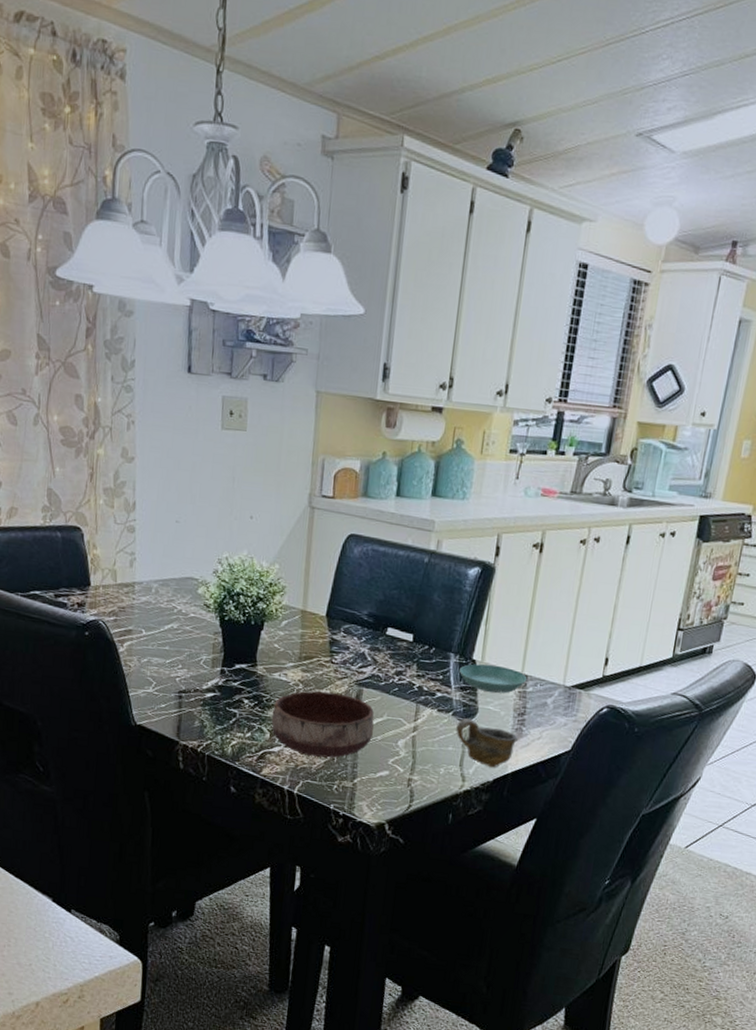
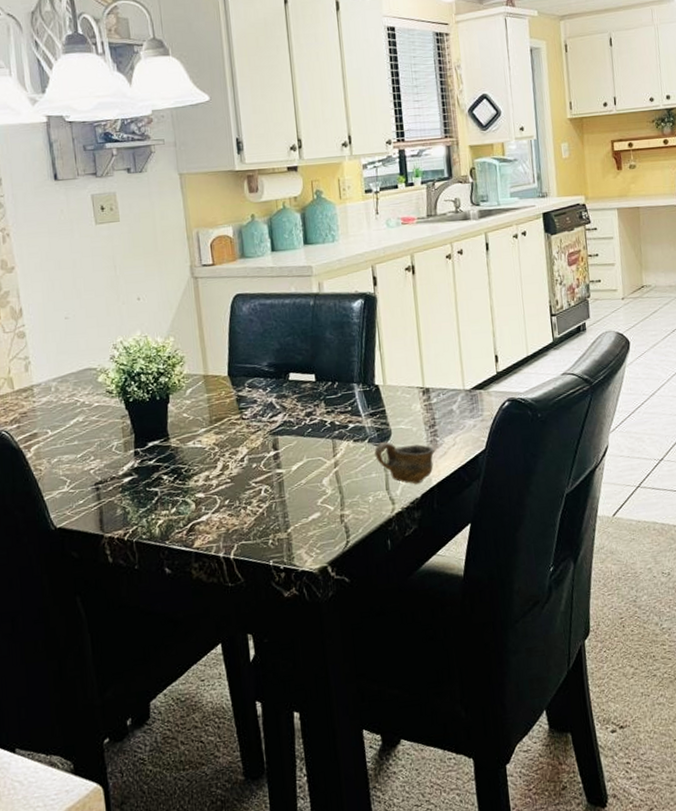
bowl: present [271,691,375,758] -> none [193,447,297,517]
saucer: present [458,664,527,694] -> none [364,385,430,413]

